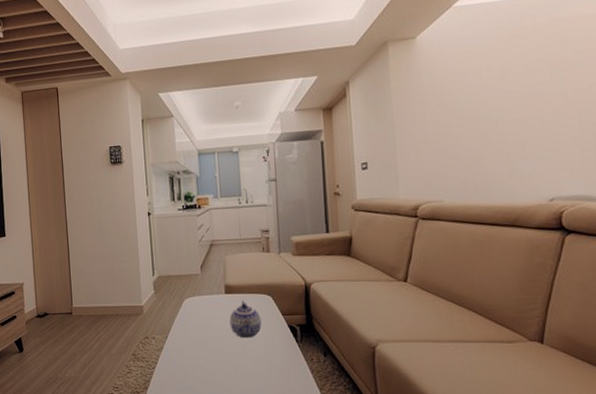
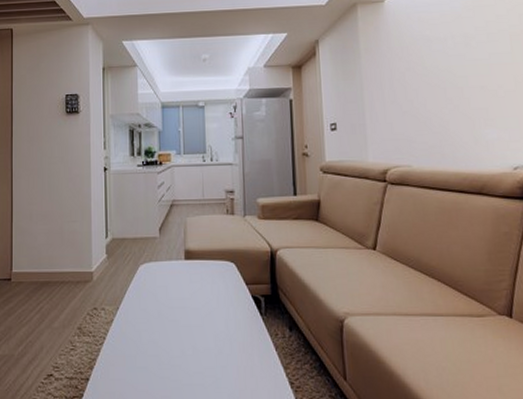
teapot: present [229,300,262,338] -> none [188,267,224,310]

